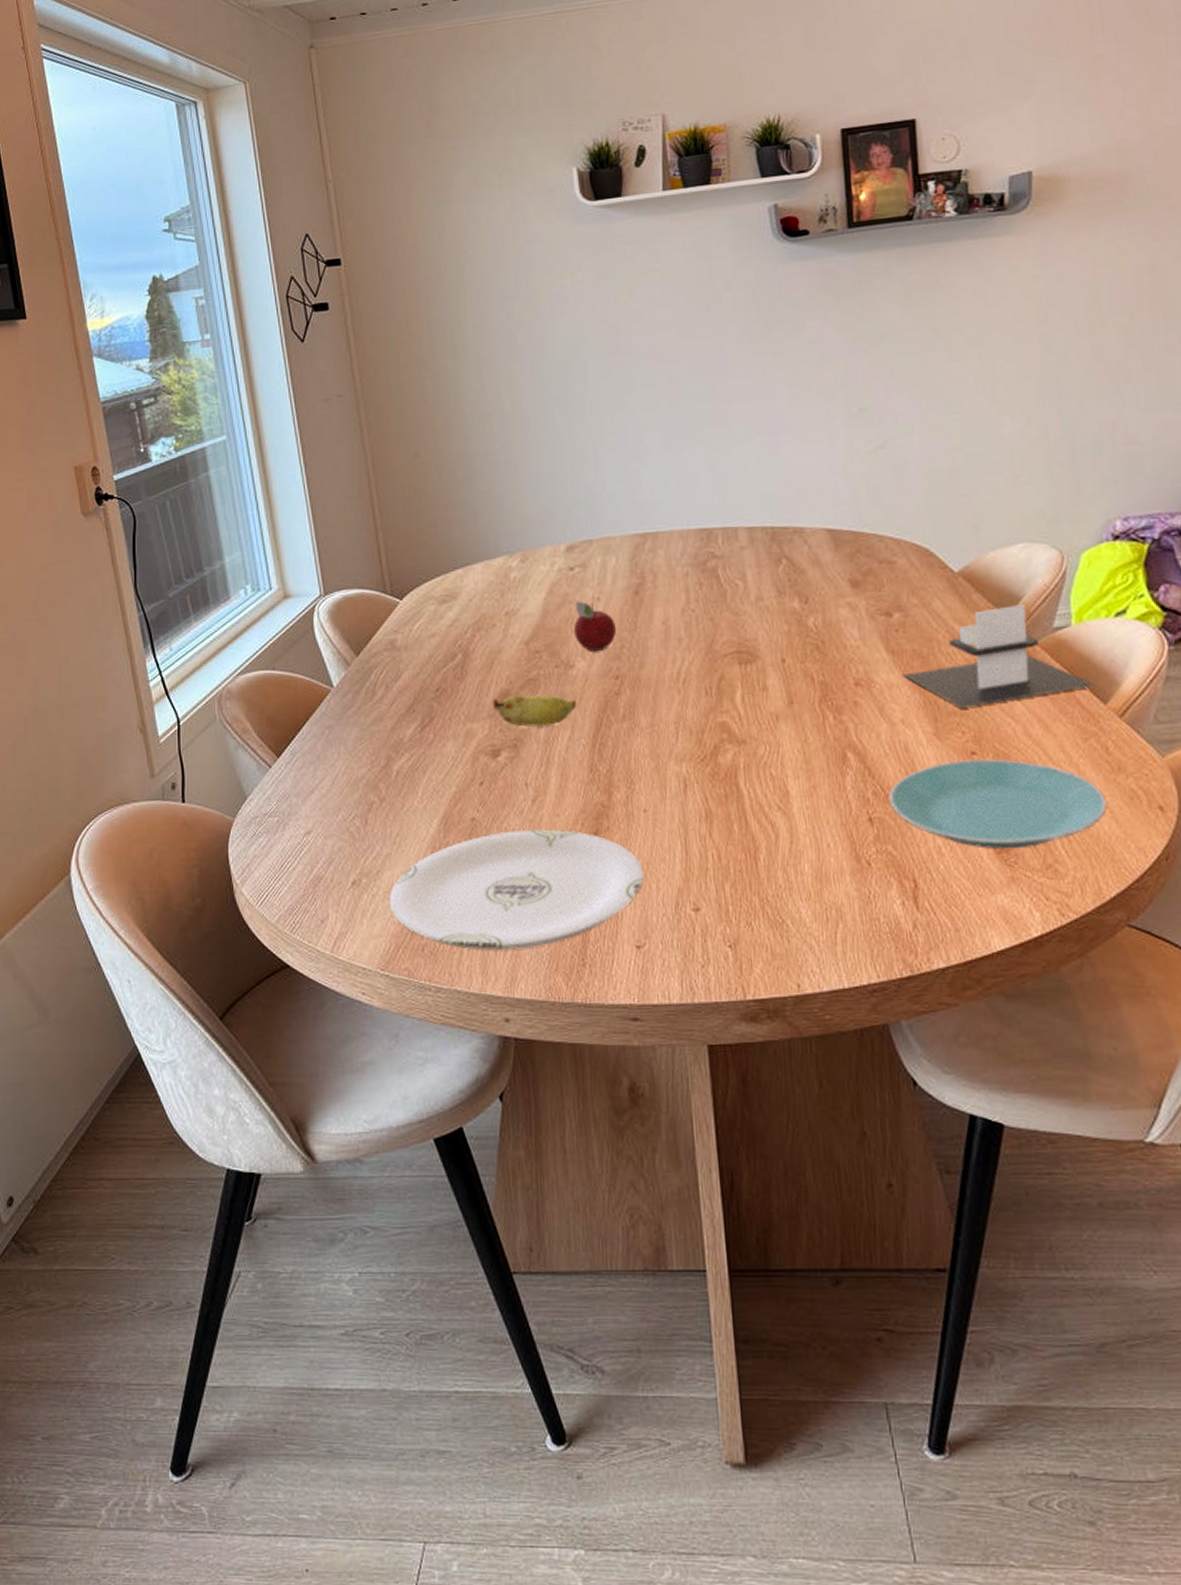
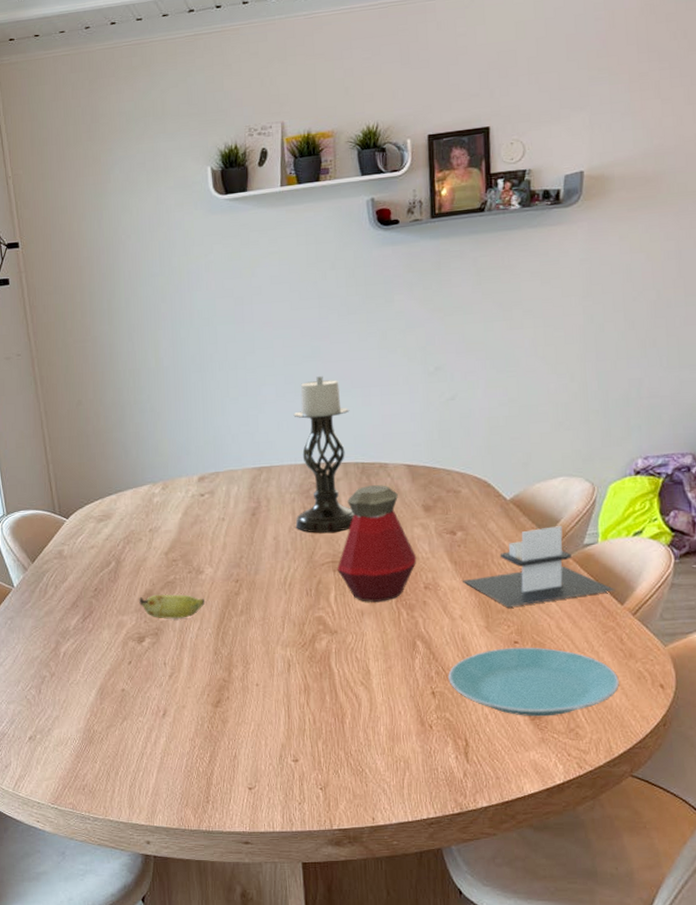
plate: present [389,829,644,950] -> none [57,698,255,790]
fruit: present [573,601,617,651] -> none [203,520,238,560]
candle holder: none [684,420,764,616] -> present [293,376,354,533]
bottle: none [743,554,845,703] -> present [337,485,417,602]

